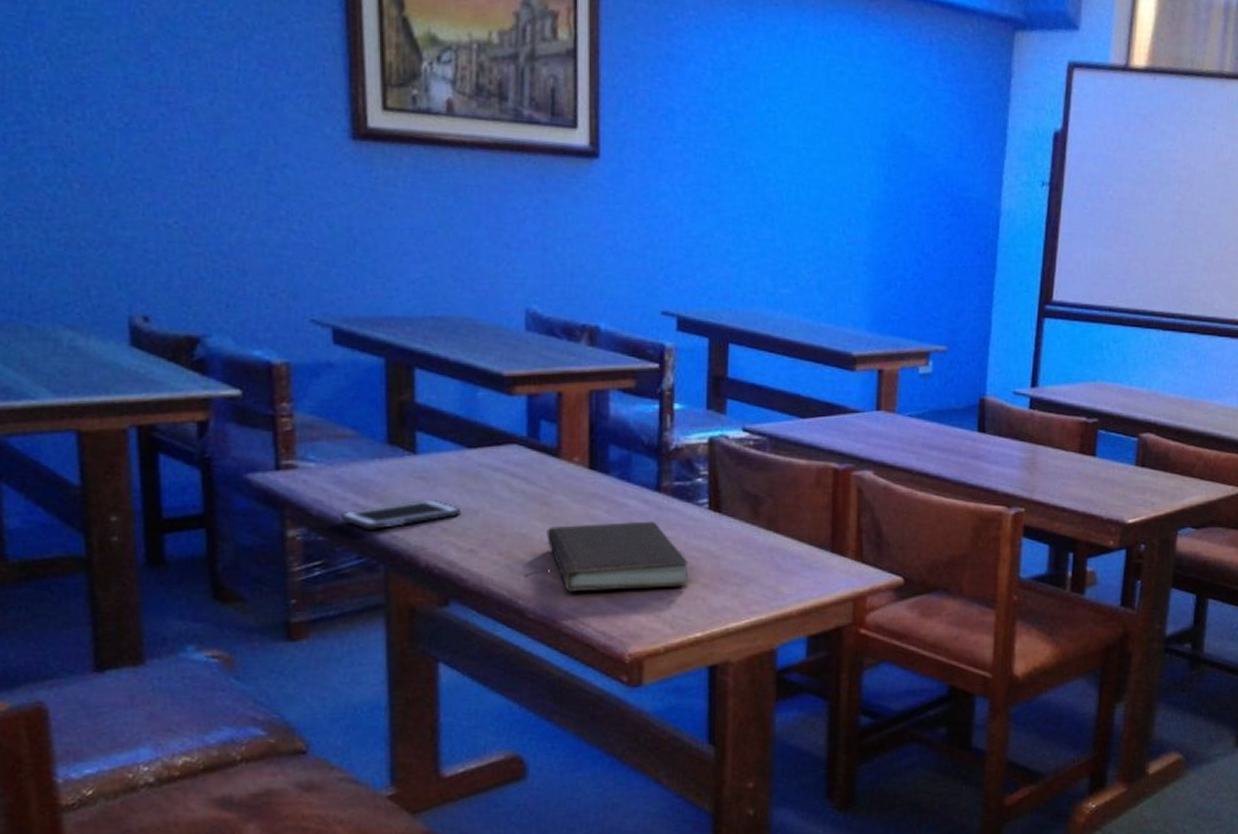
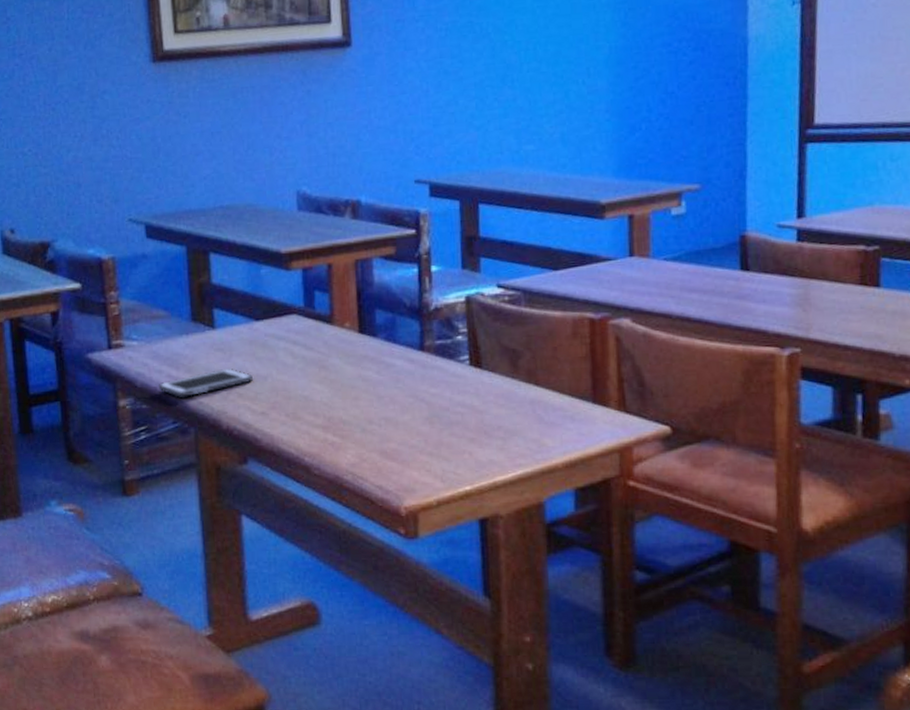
book: present [524,521,689,592] -> none [308,379,454,449]

